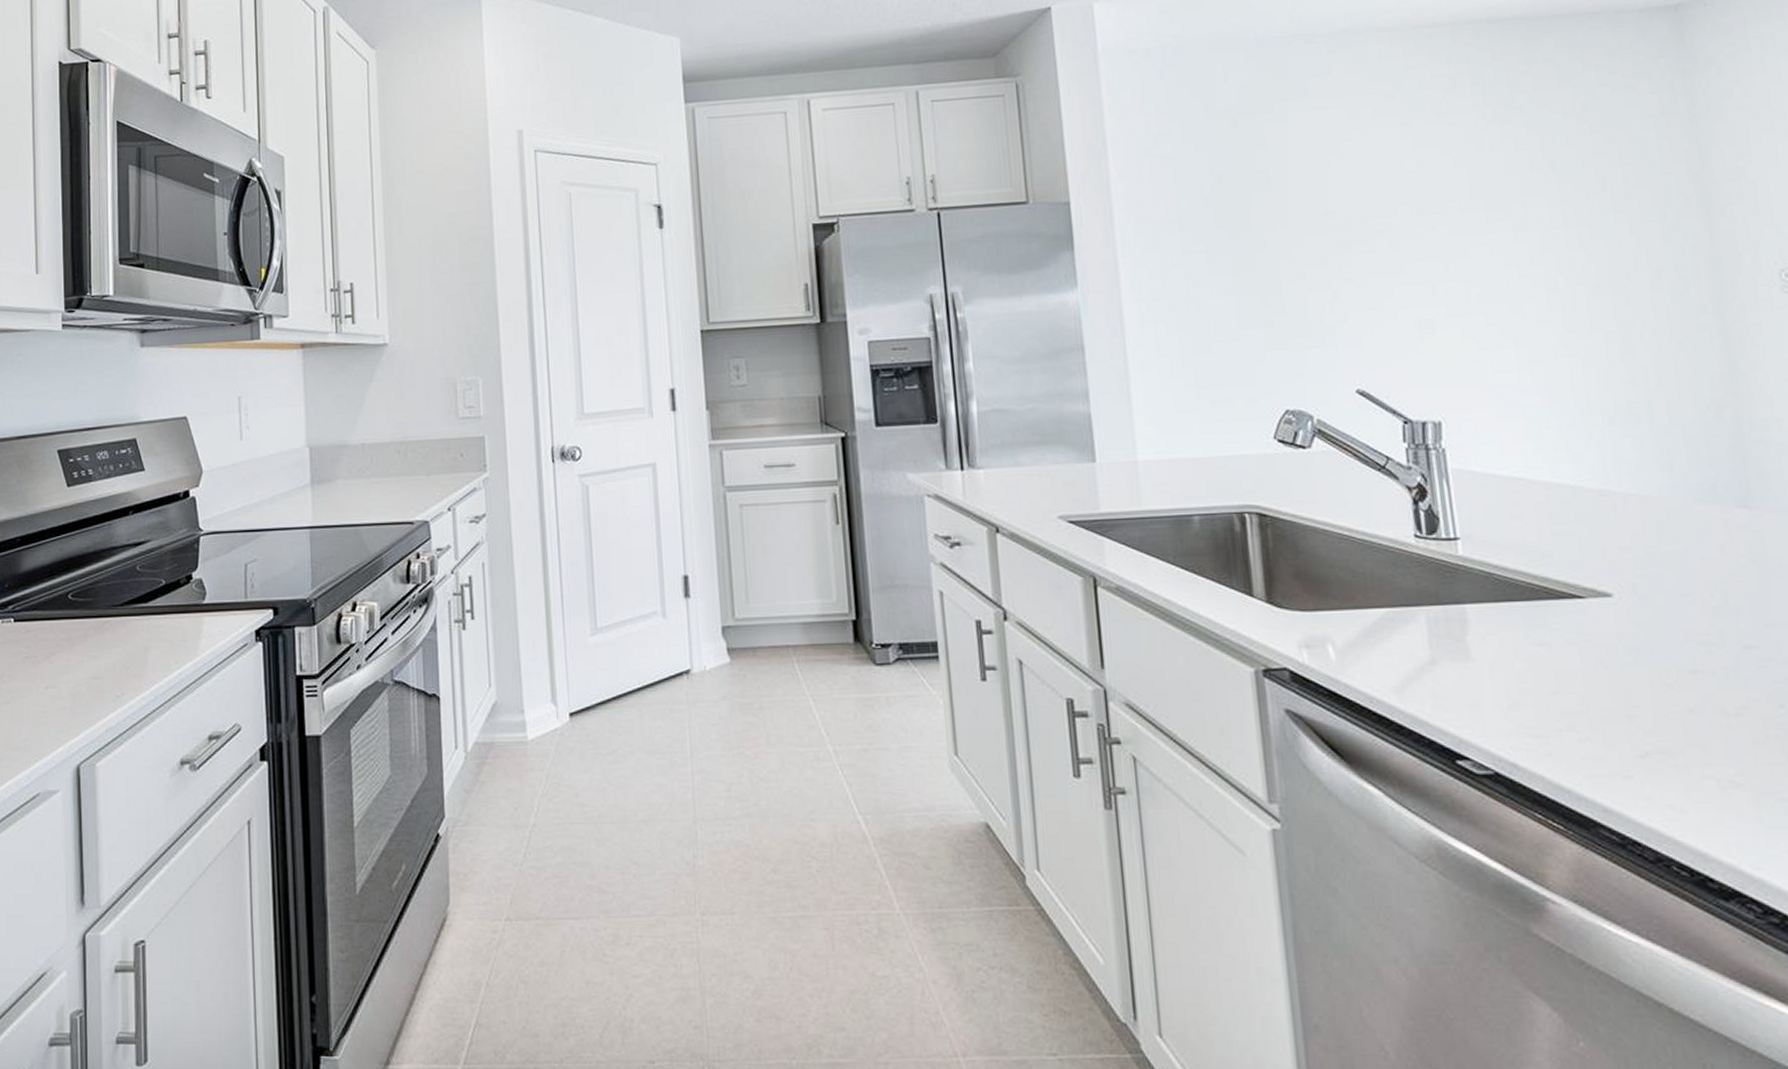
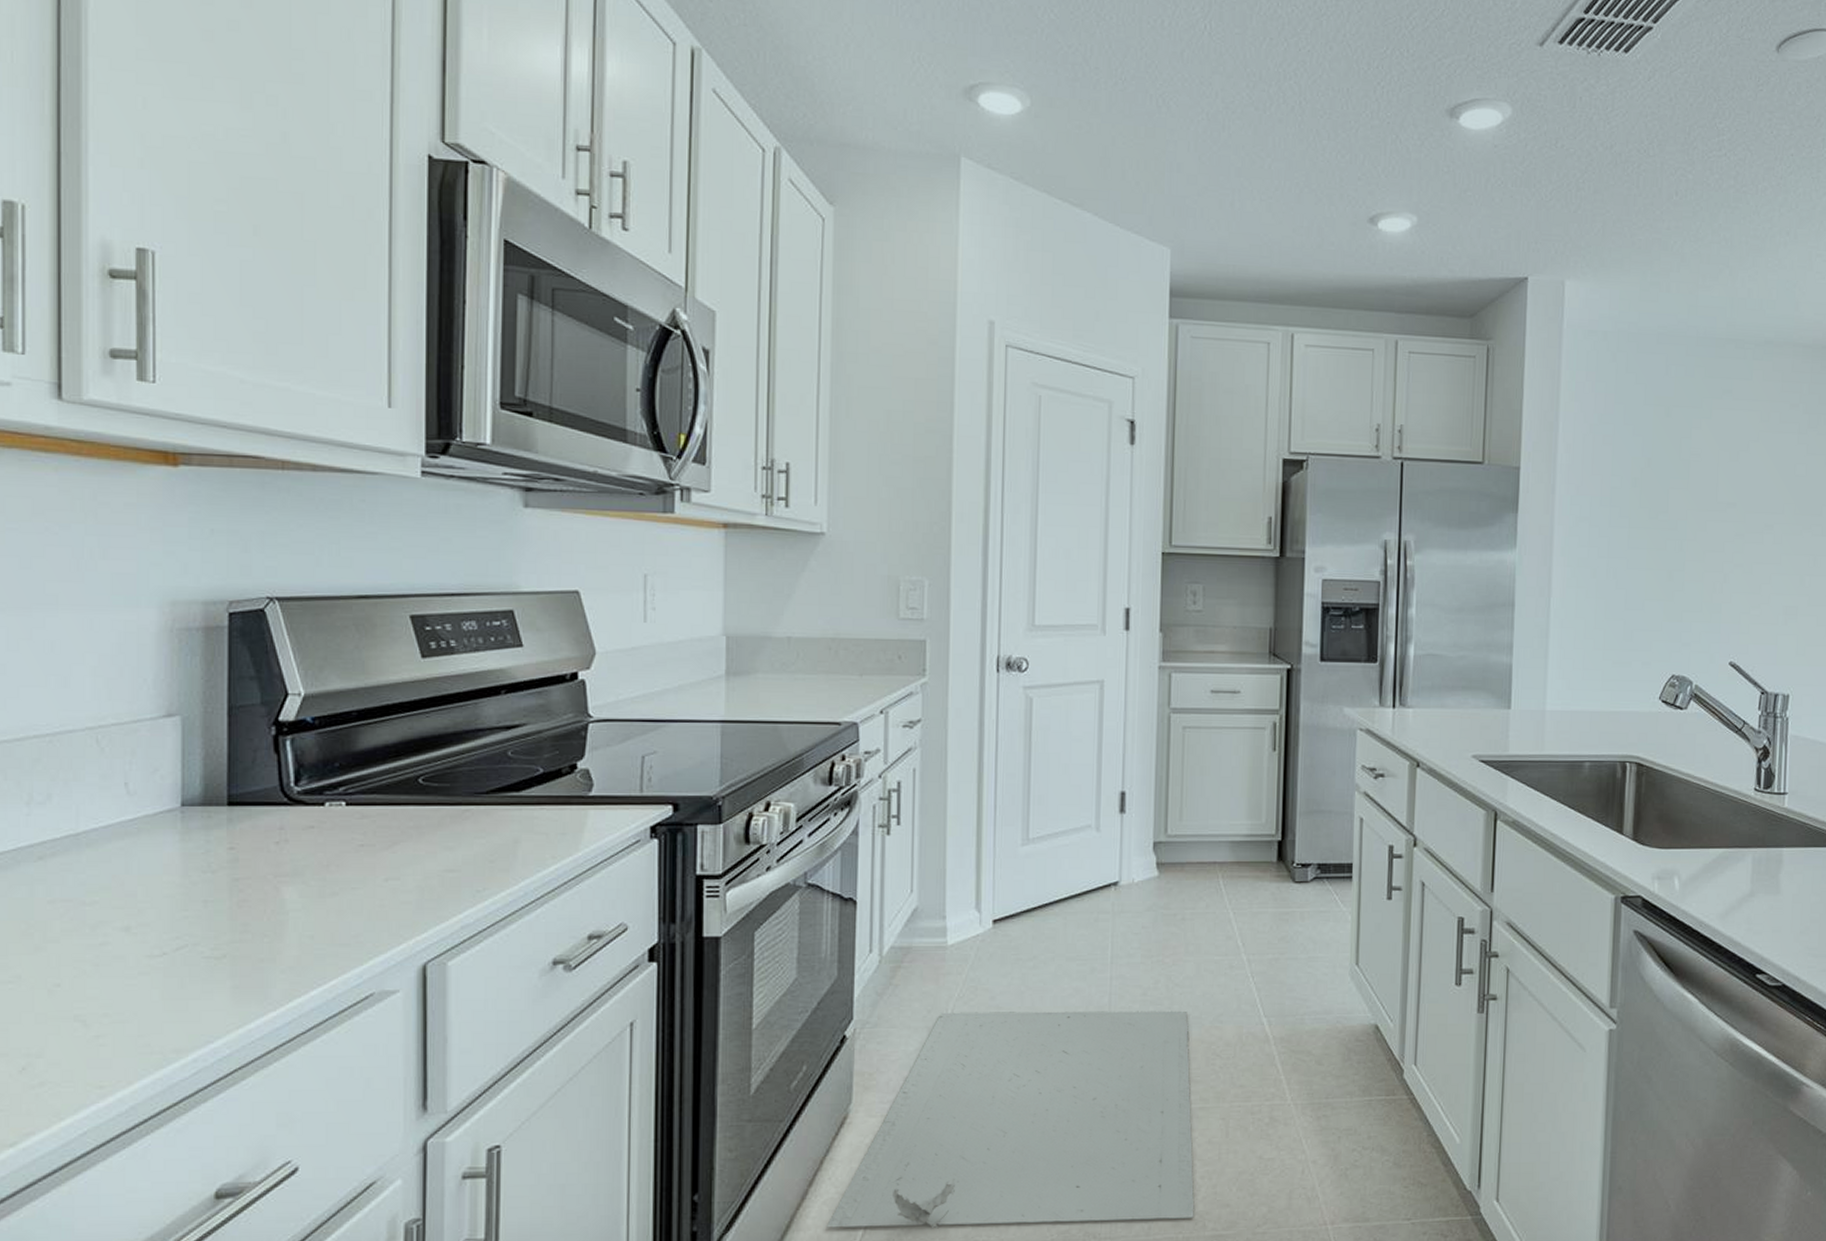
door mat: none [435,807,807,1042] -> present [827,1011,1195,1229]

